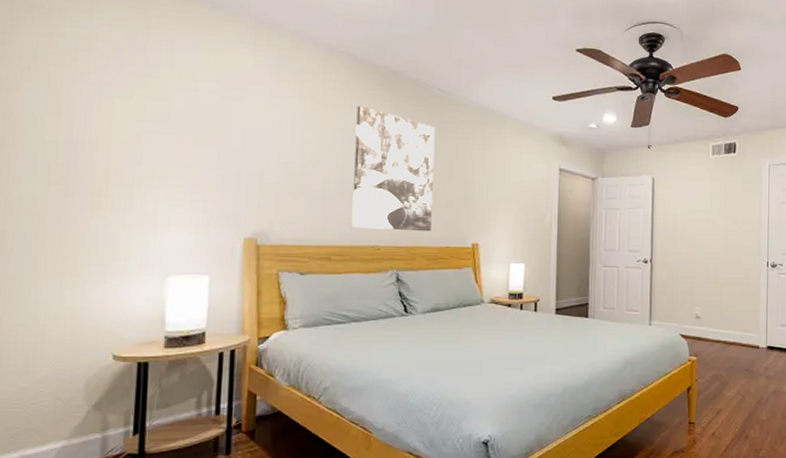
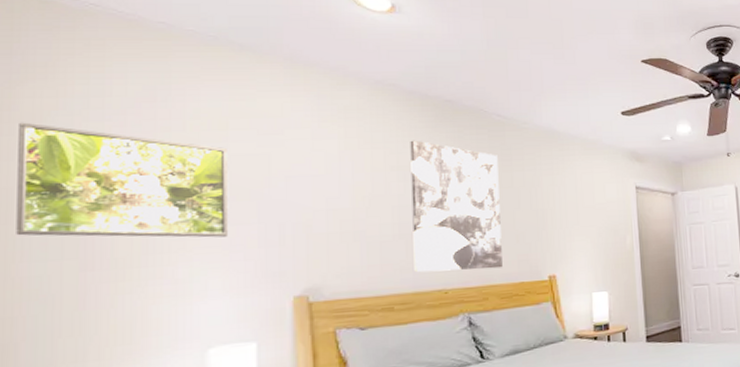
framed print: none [10,57,195,178] -> present [16,122,227,238]

